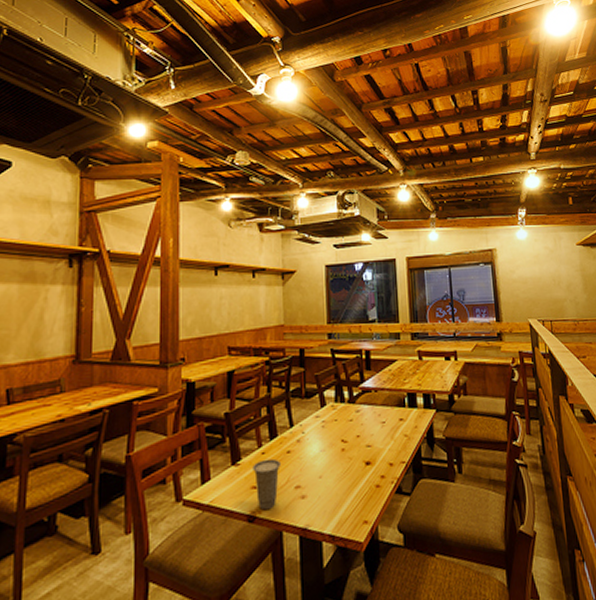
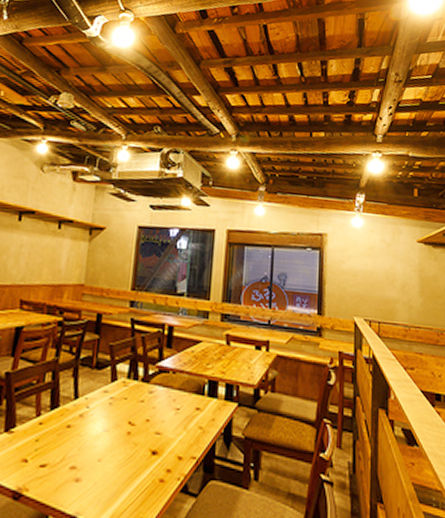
cup: present [253,458,281,511] -> none [26,430,58,489]

